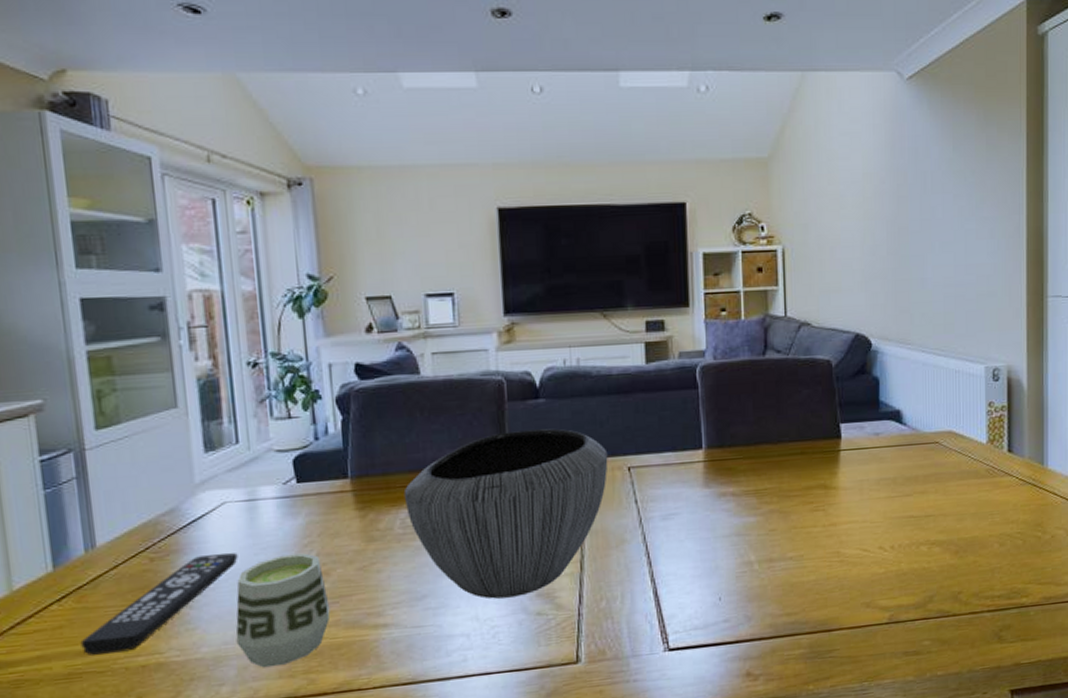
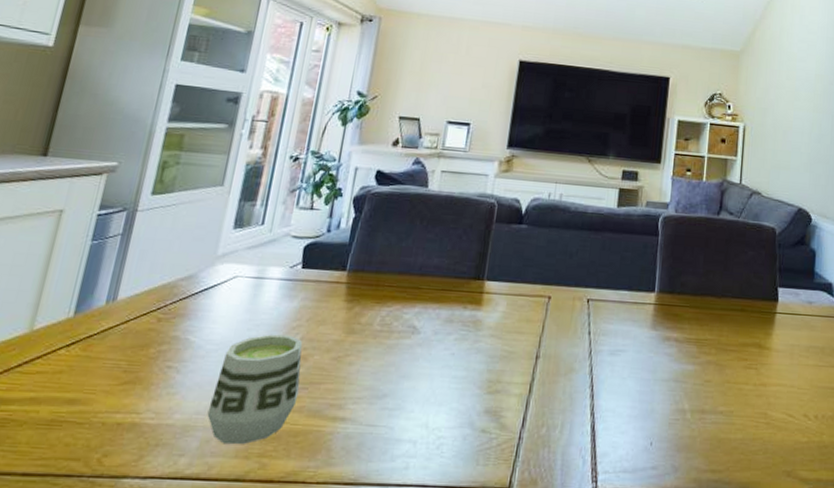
remote control: present [80,552,238,655] -> none [71,323,234,406]
bowl: present [403,428,608,599] -> none [388,249,572,410]

